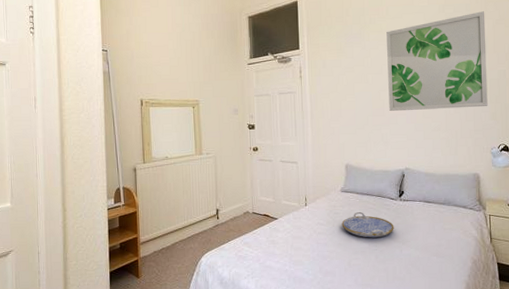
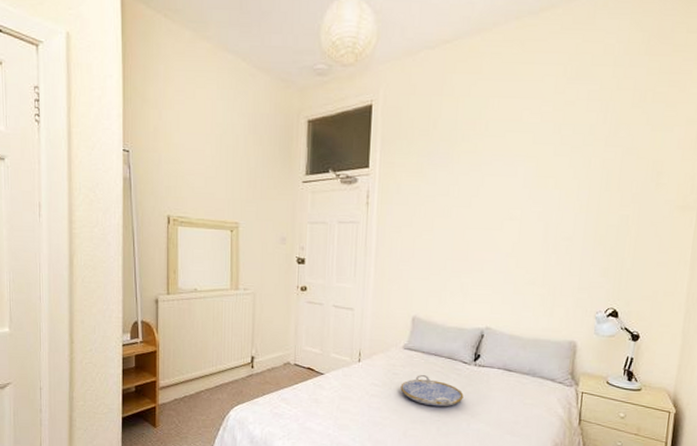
wall art: present [386,11,488,112] -> none [474,136,613,260]

